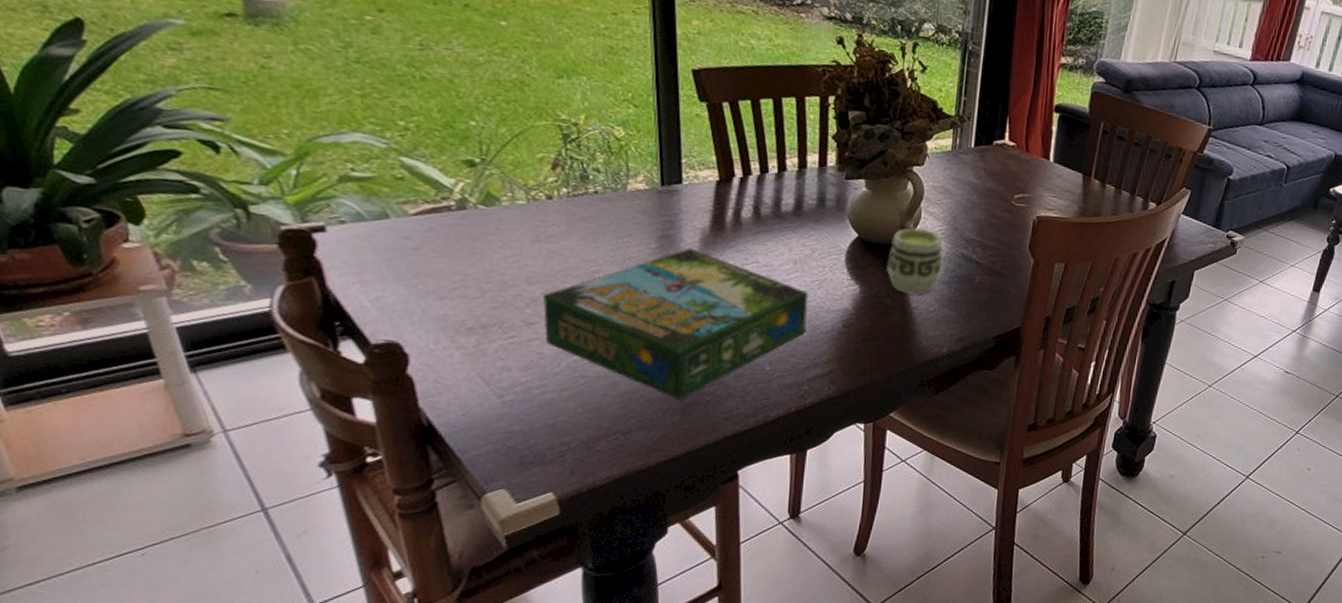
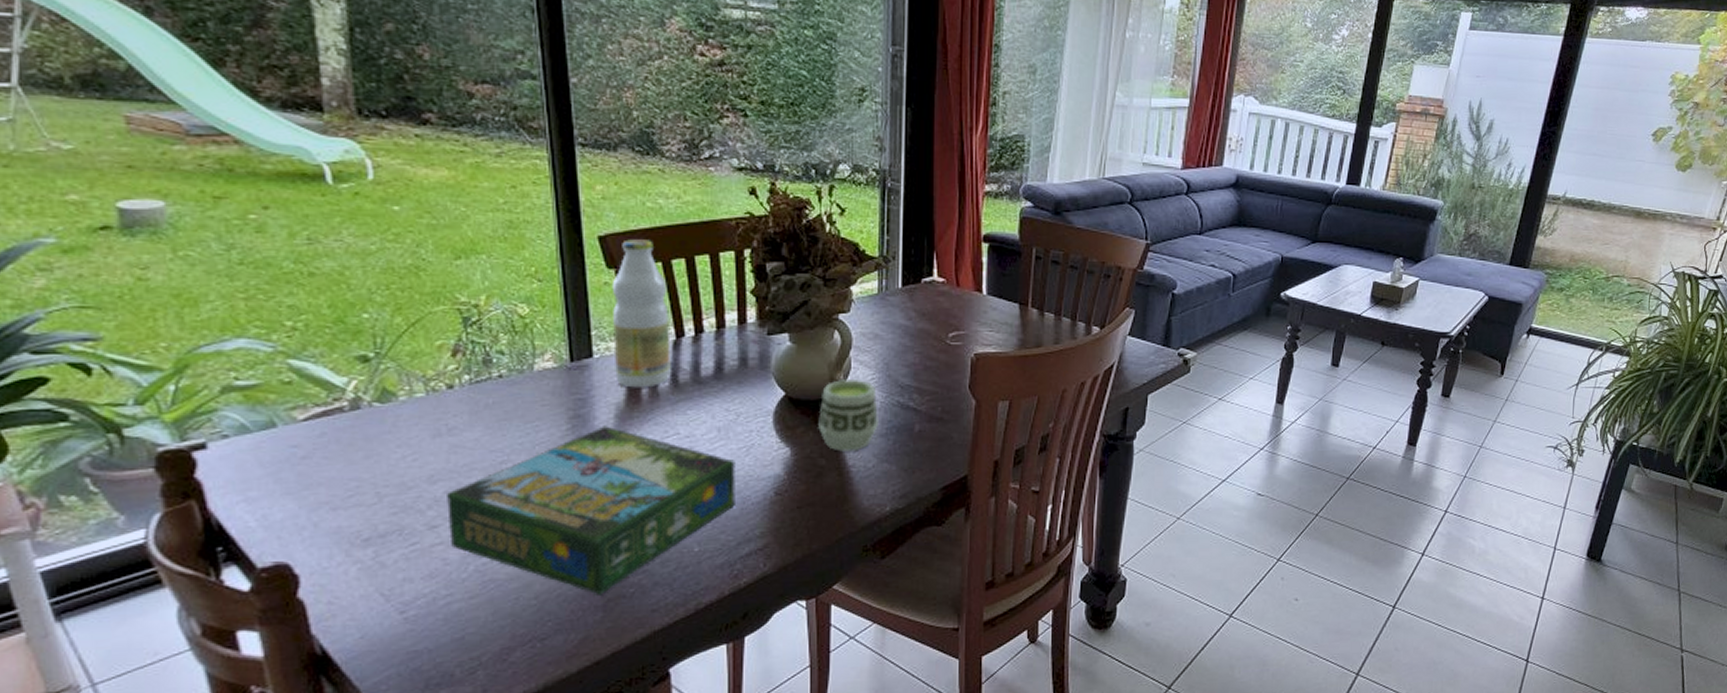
bottle: none [702,75,756,217] -> present [611,239,671,388]

